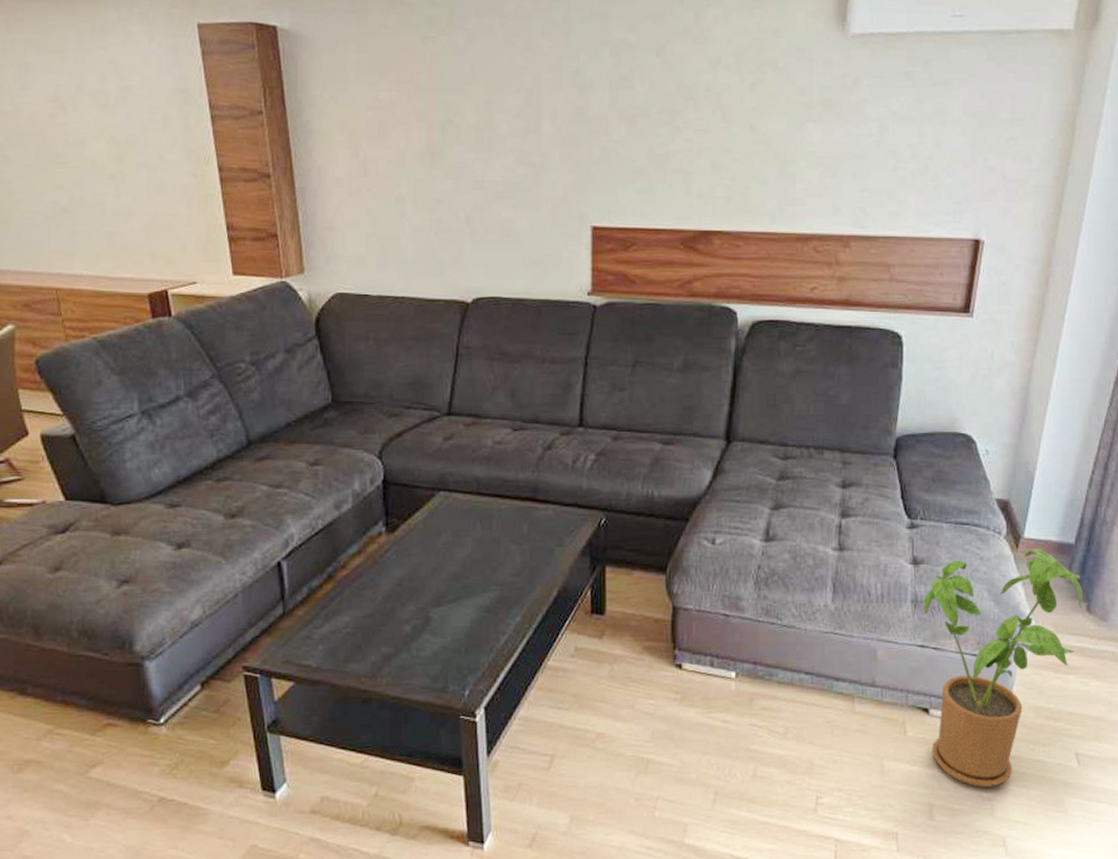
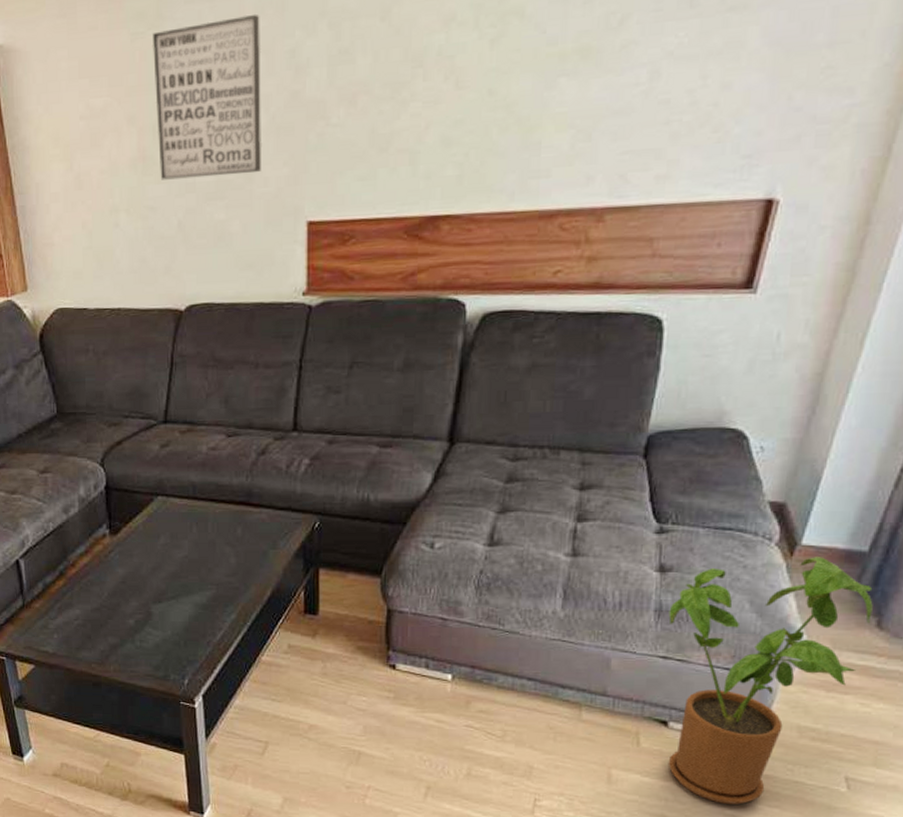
wall art: none [443,34,548,177] -> present [152,13,261,180]

